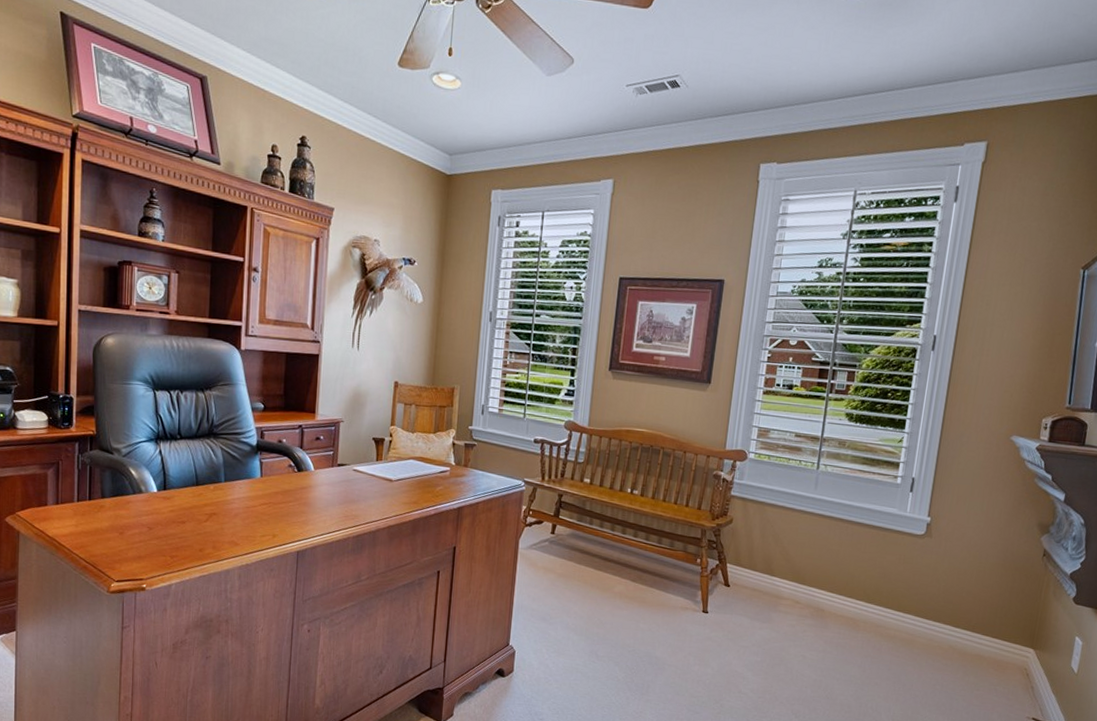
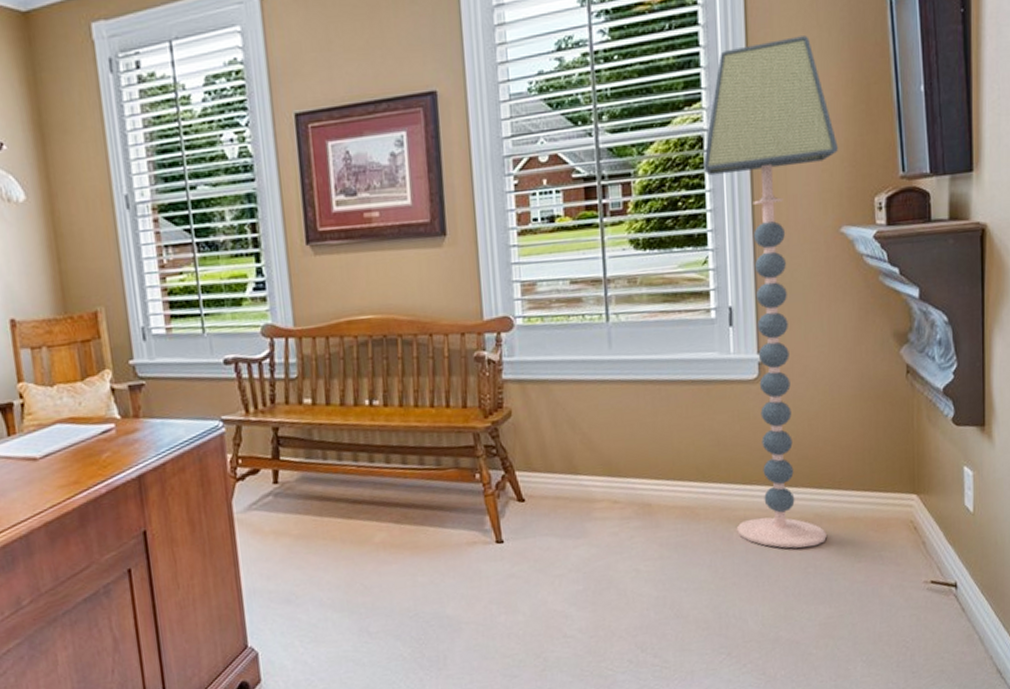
floor lamp: none [885,288,1021,670] -> present [704,35,838,549]

